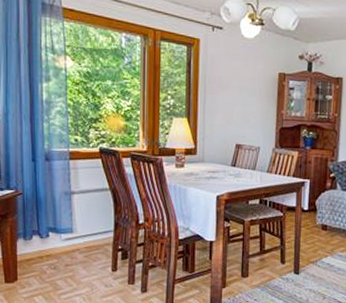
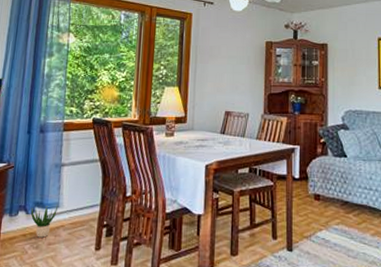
potted plant: none [45,230,71,260] -> present [30,205,58,238]

